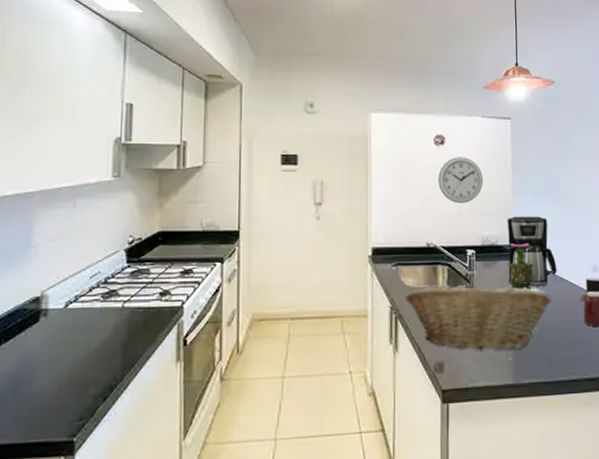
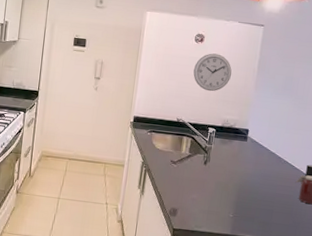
fruit basket: present [406,285,551,350] -> none [155,152,273,210]
coffee maker: present [507,216,557,286] -> none [239,106,283,165]
flower: present [507,243,535,290] -> none [240,127,266,167]

